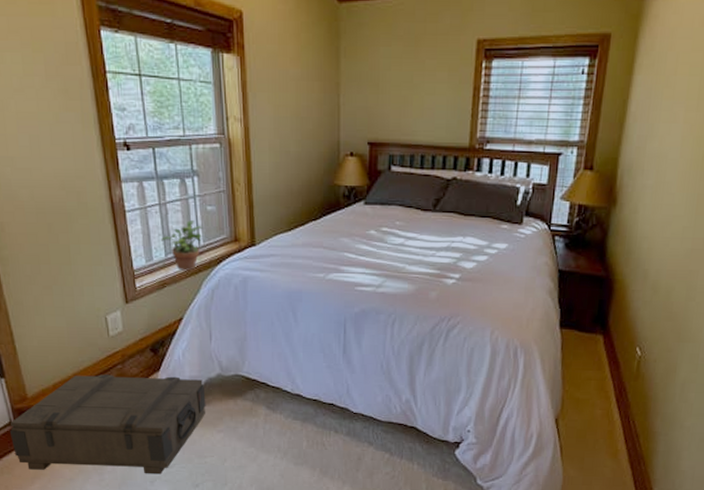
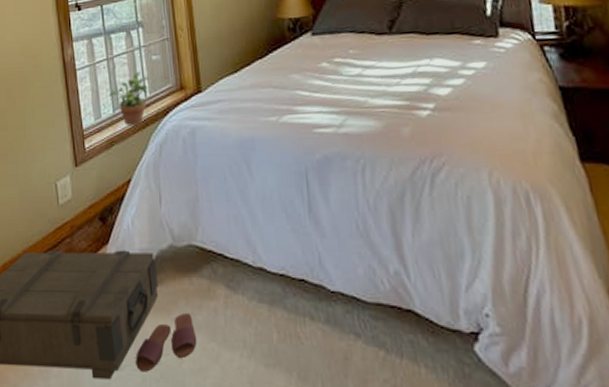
slippers: none [184,426,239,469] -> present [136,312,197,372]

